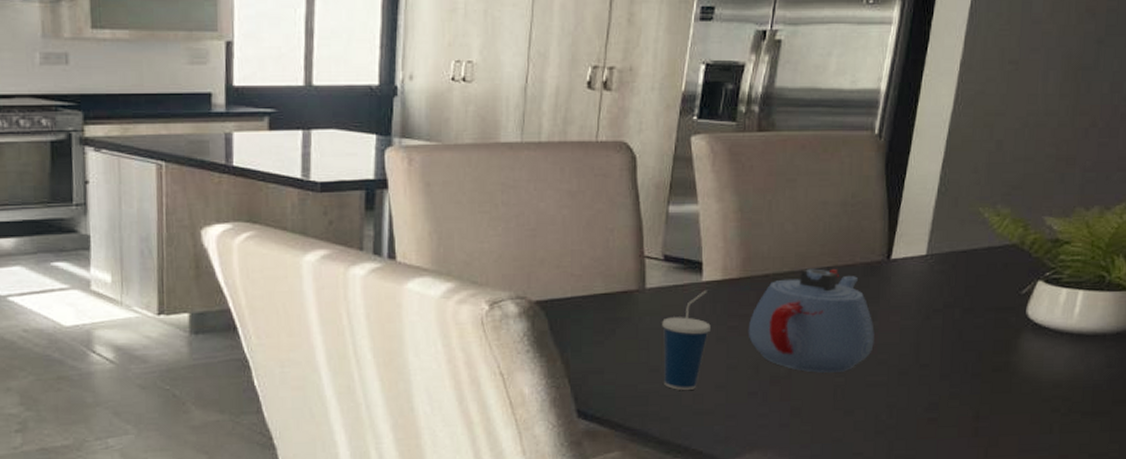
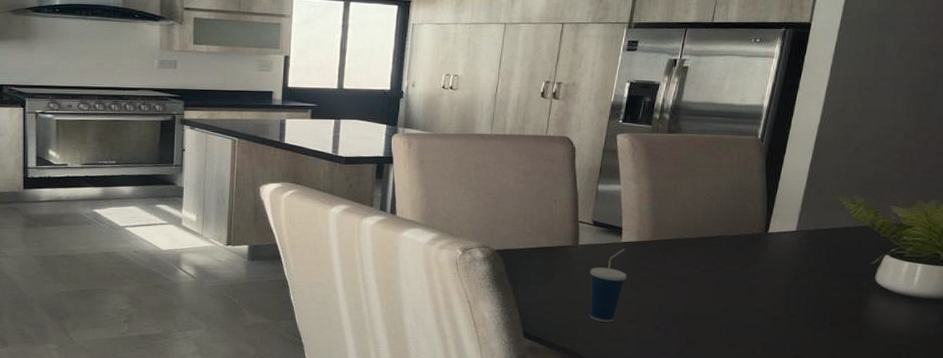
teapot: present [748,268,874,373] -> none [655,236,754,316]

